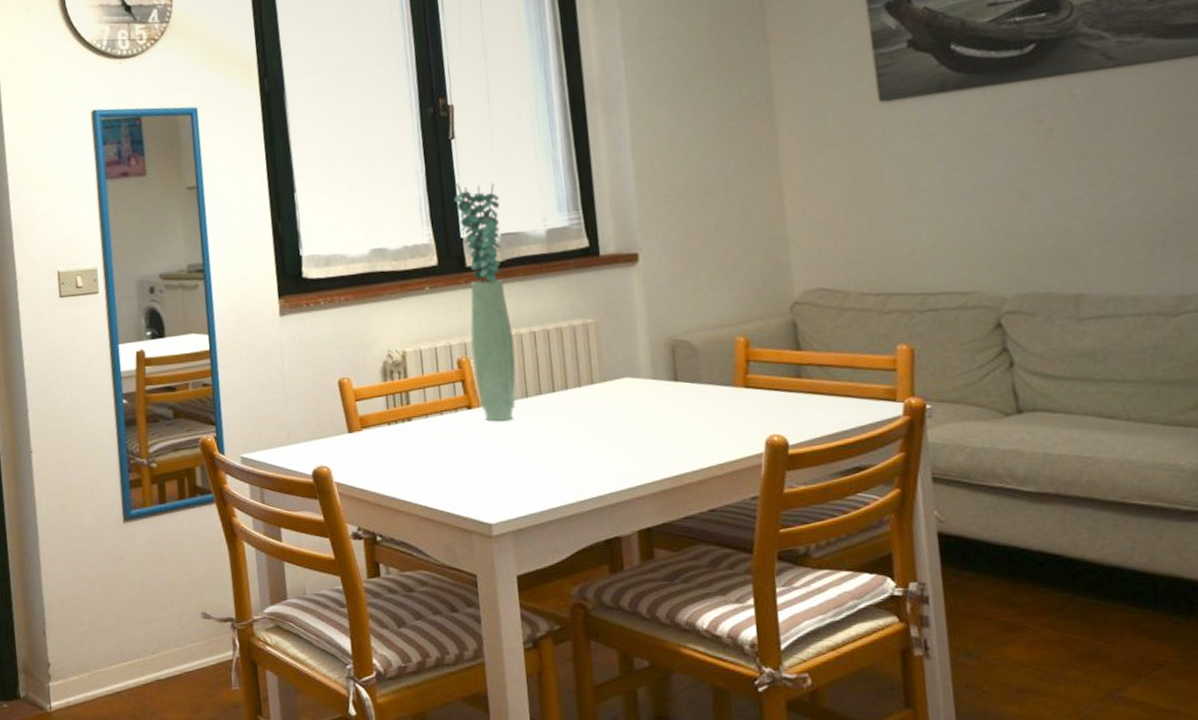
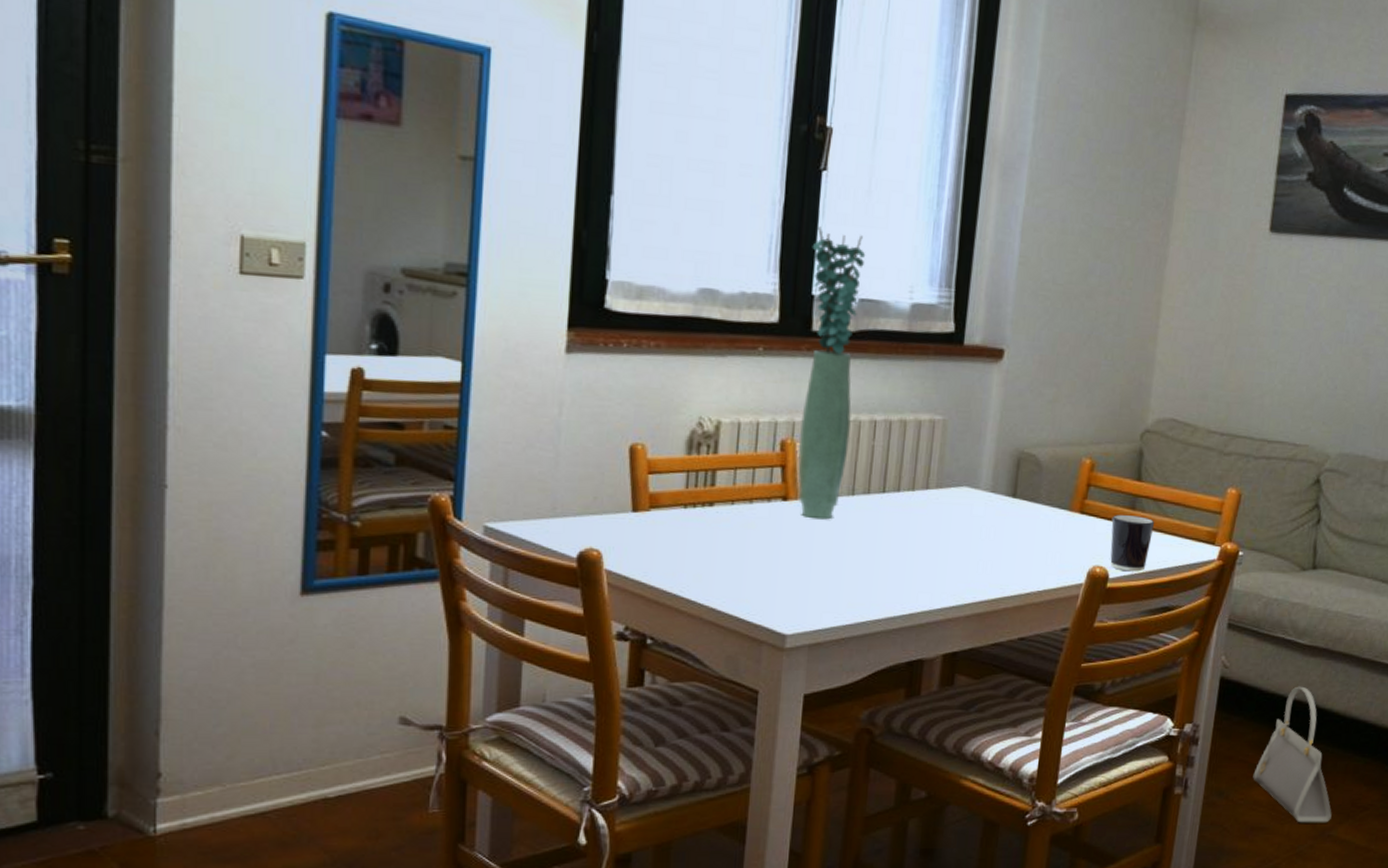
mug: none [778,382,826,437] -> present [1110,514,1155,572]
handbag: none [1004,535,1117,684] -> present [1253,686,1332,823]

